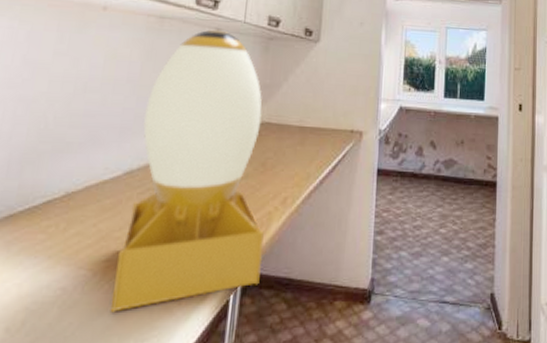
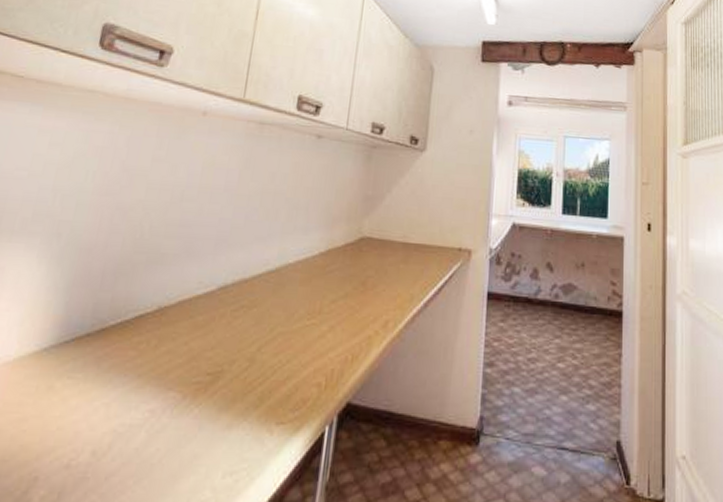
desk lamp: present [109,29,264,313] -> none [198,136,364,440]

